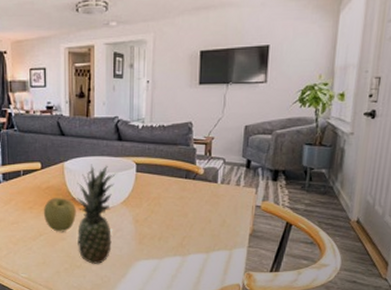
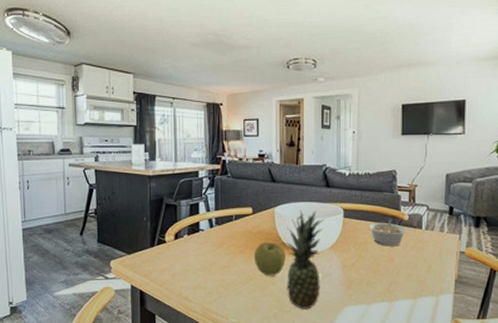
legume: none [161,172,202,201] -> present [368,218,407,246]

